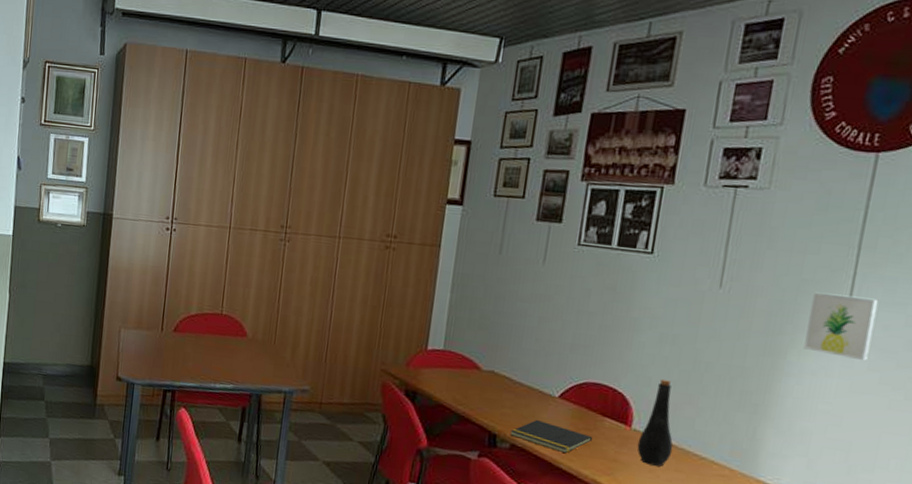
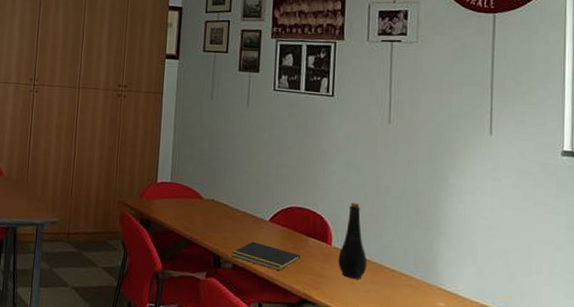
wall art: present [803,292,879,362] -> none [461,125,513,182]

